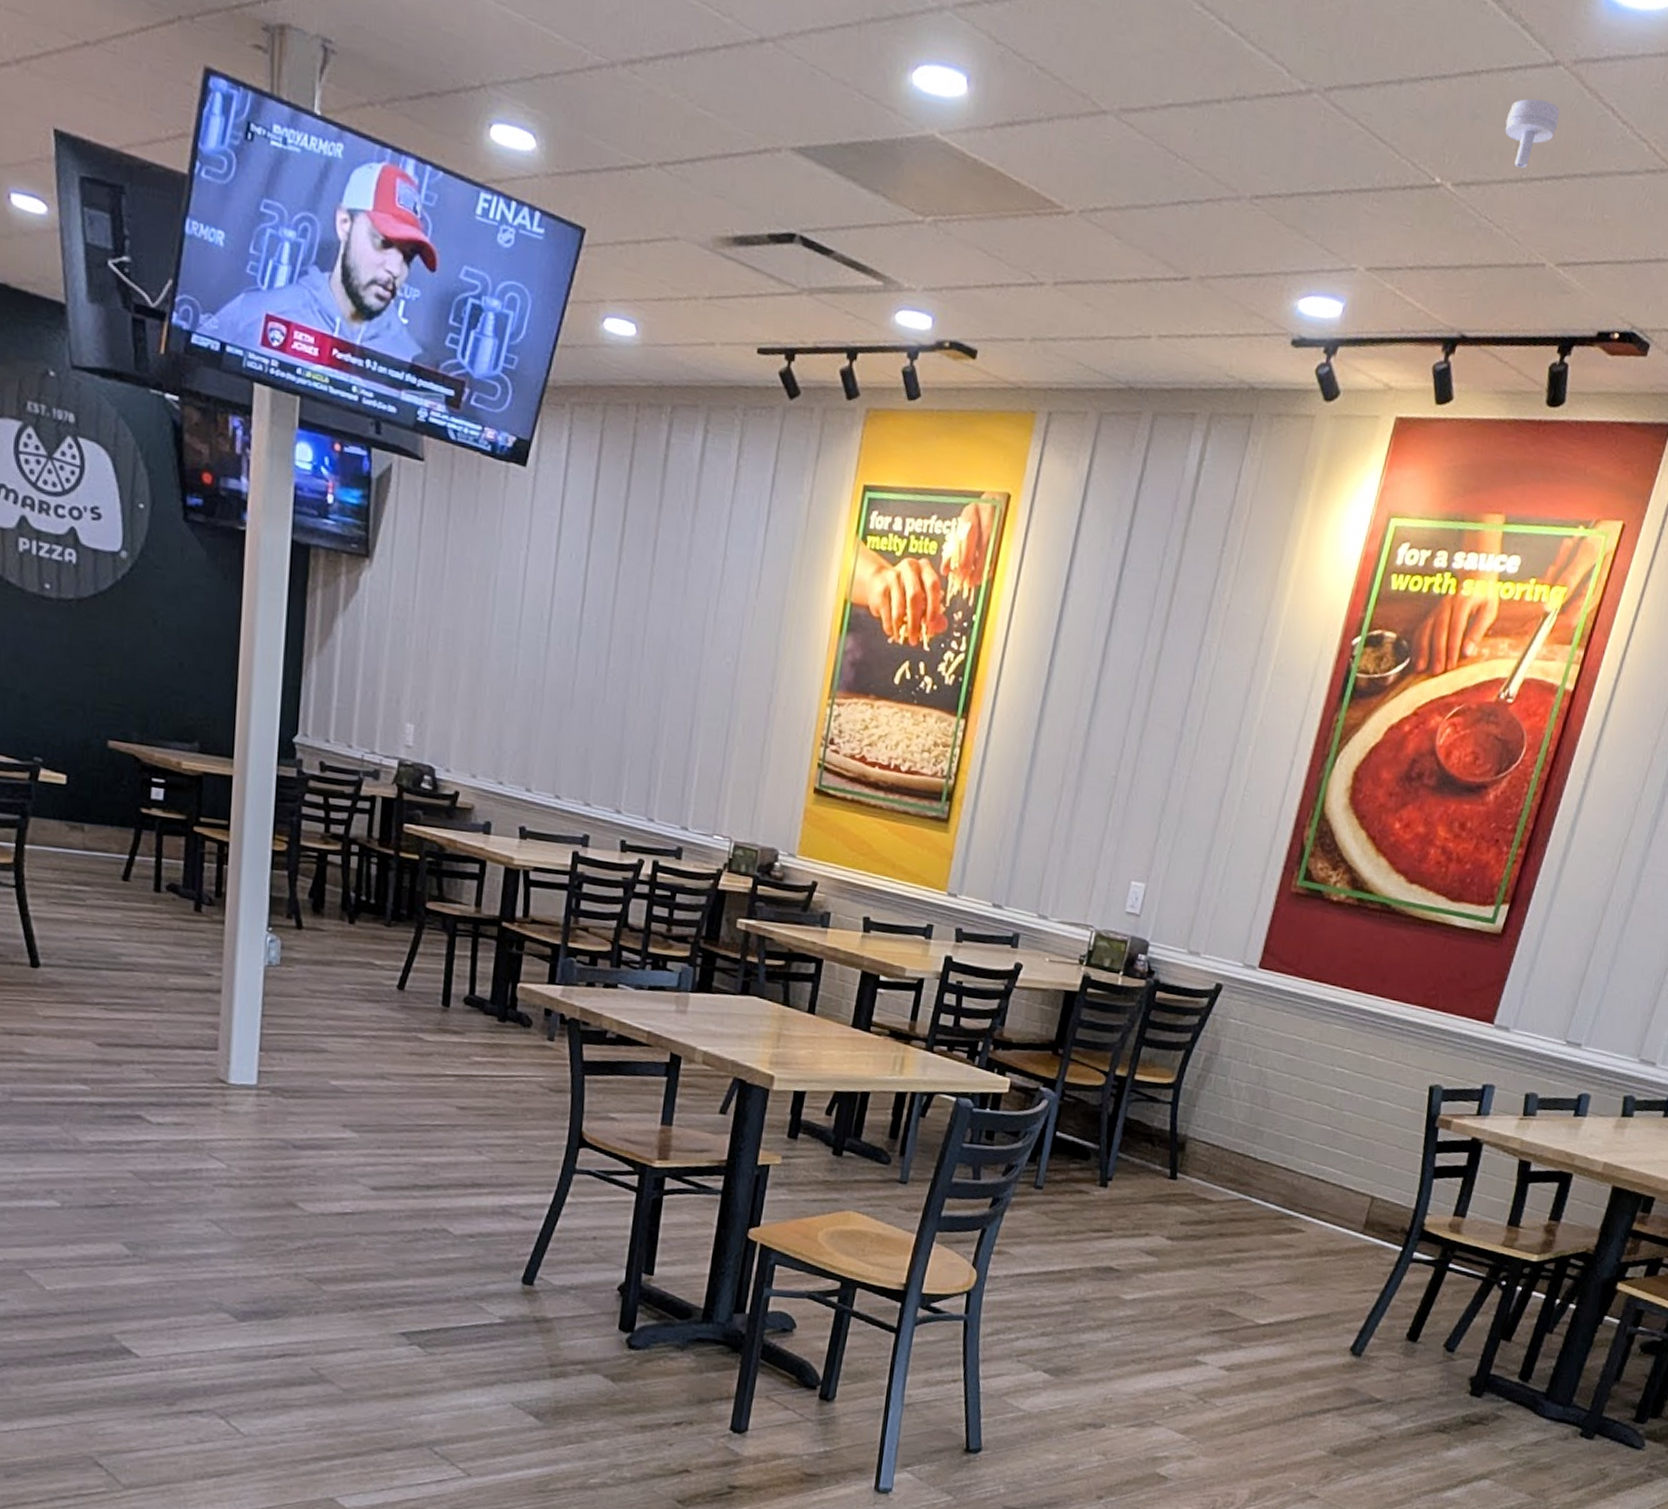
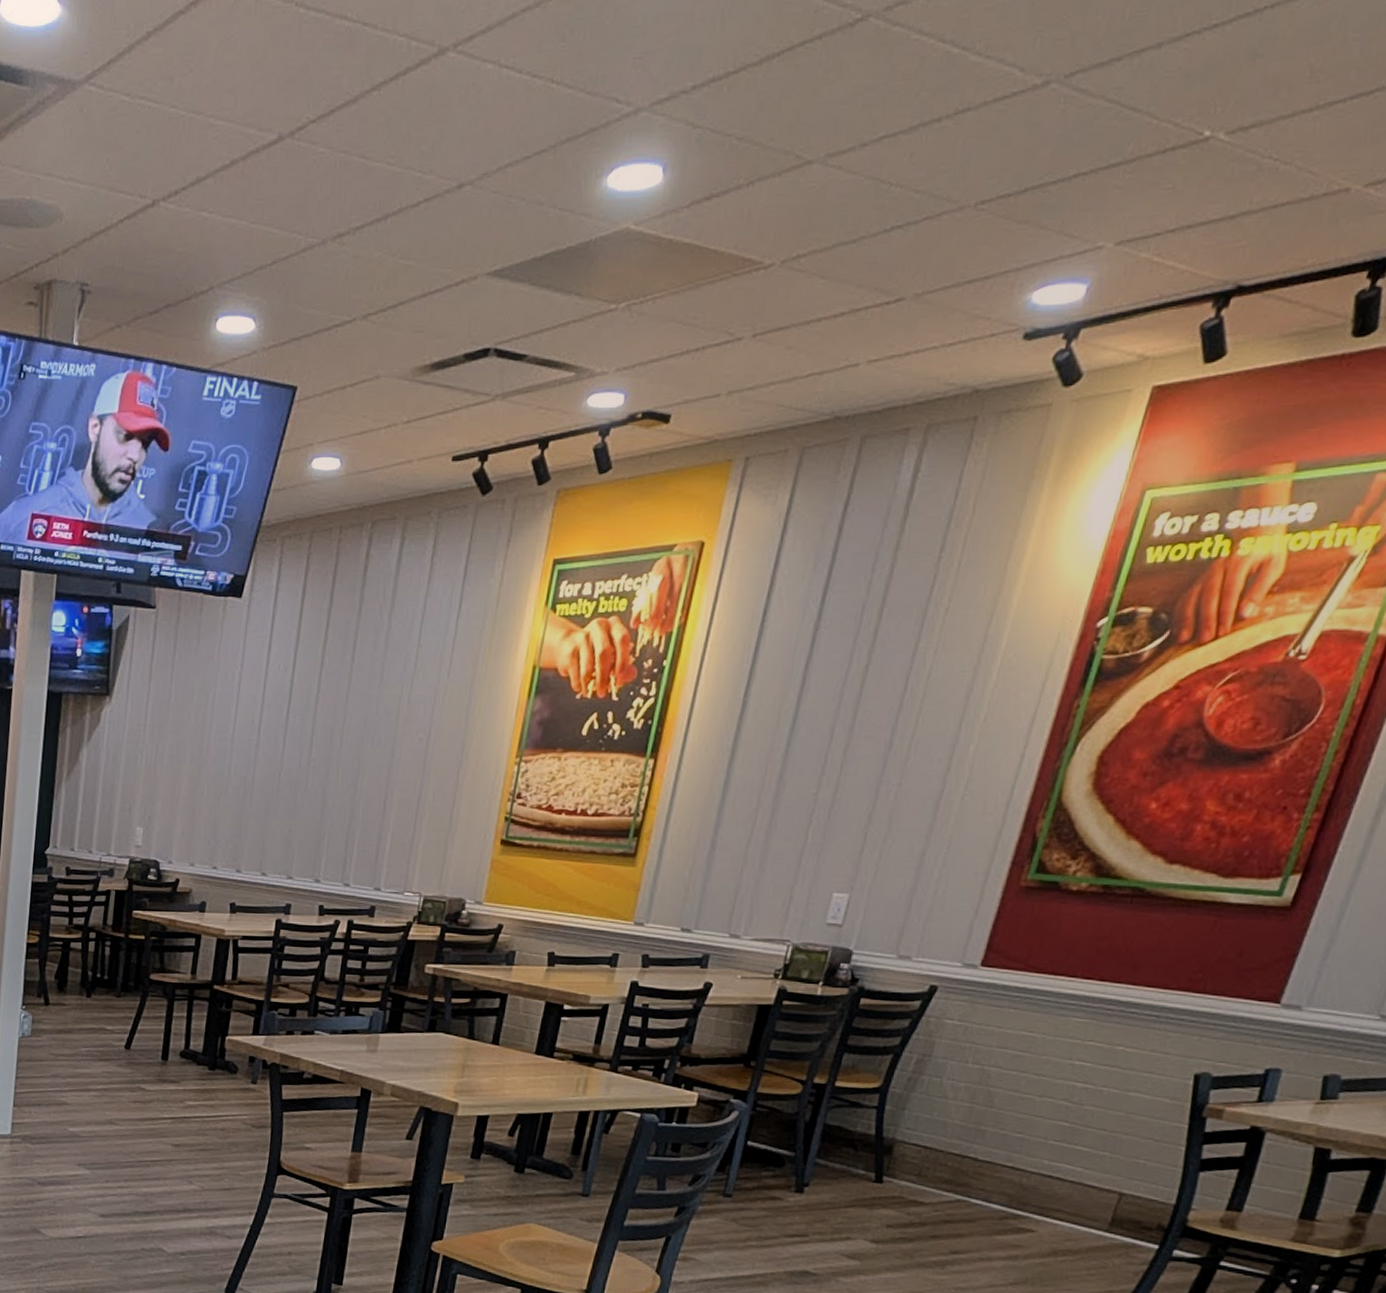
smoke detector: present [1505,98,1561,169] -> none [1295,17,1371,96]

